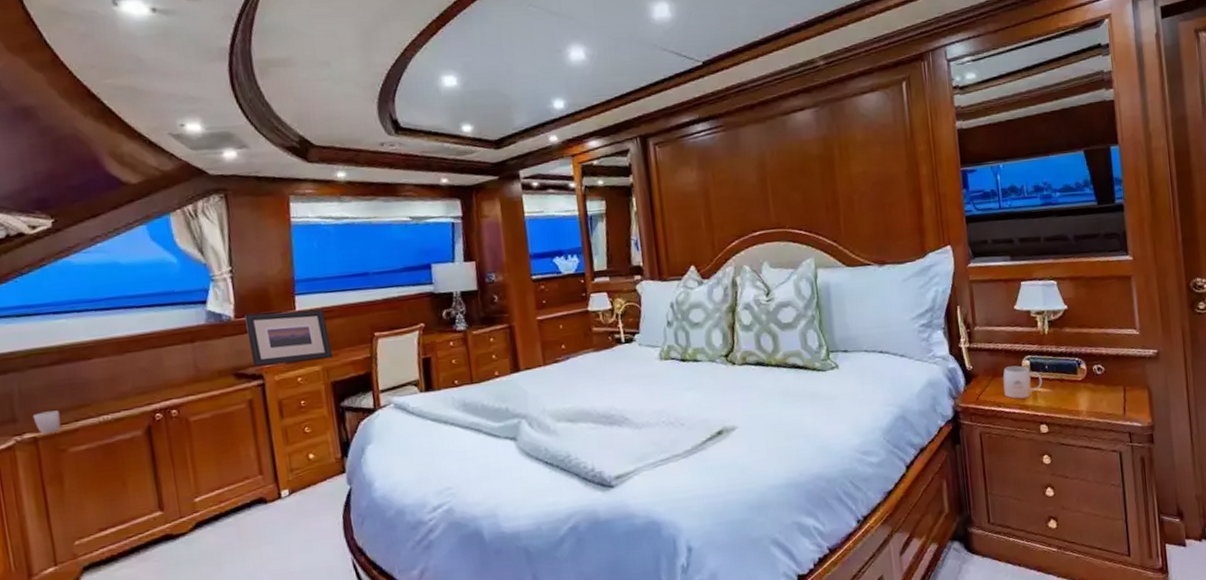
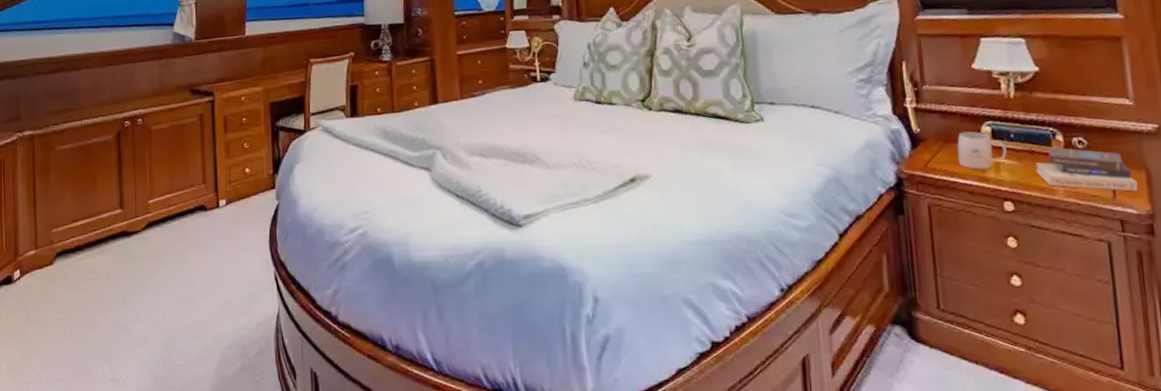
cup: present [32,410,61,434] -> none [32,112,52,132]
picture frame: present [243,309,333,367] -> none [202,35,273,85]
books: none [1065,374,1142,409] -> present [1035,147,1139,192]

